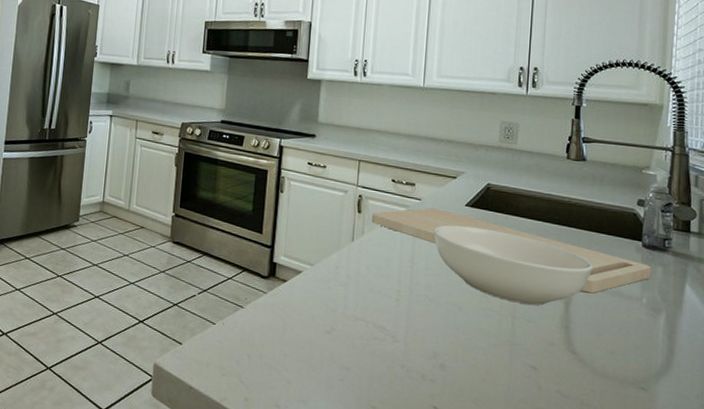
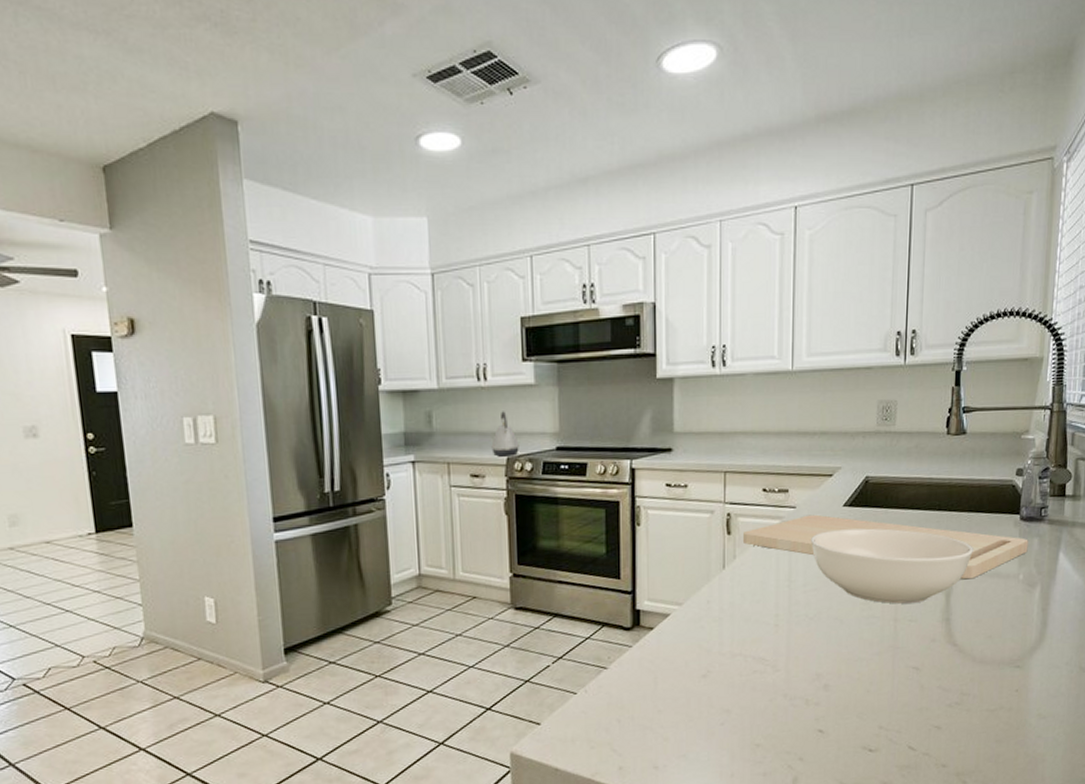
kettle: none [171,87,193,122] -> present [491,411,519,457]

